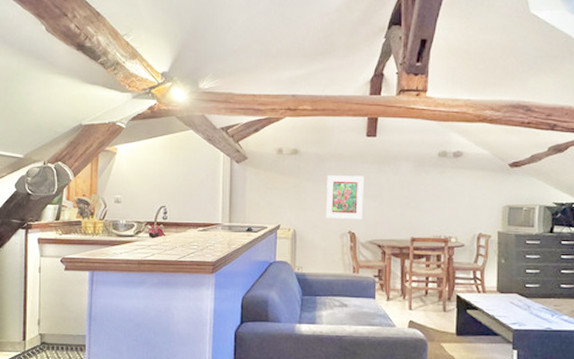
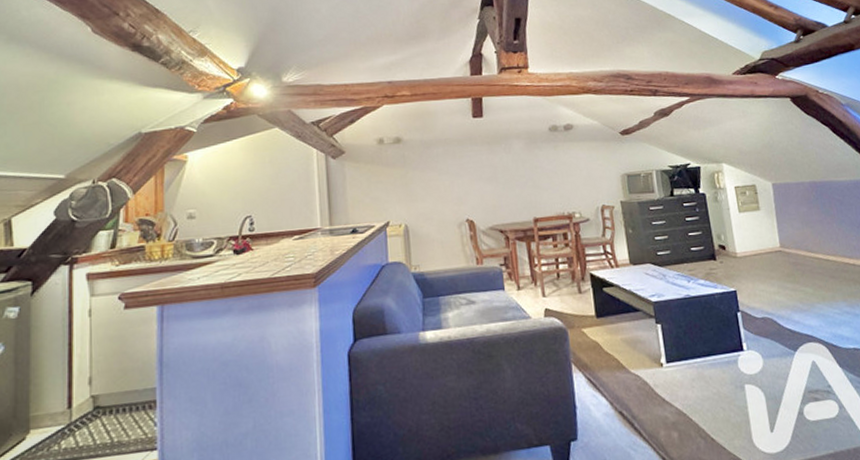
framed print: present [326,175,365,220] -> none [436,159,480,208]

